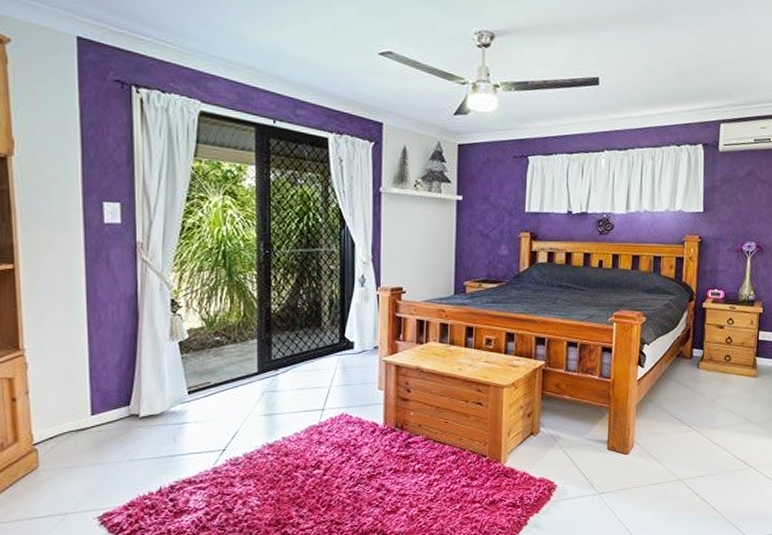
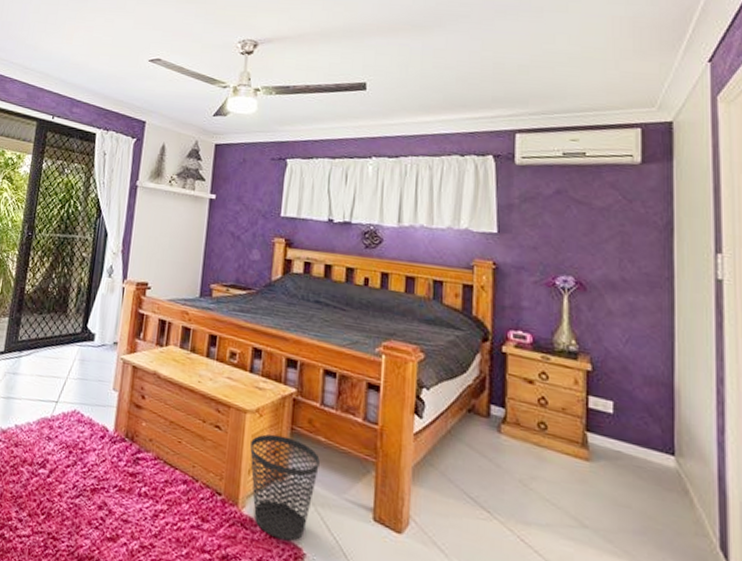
wastebasket: none [508,401,566,479] -> present [250,434,320,541]

